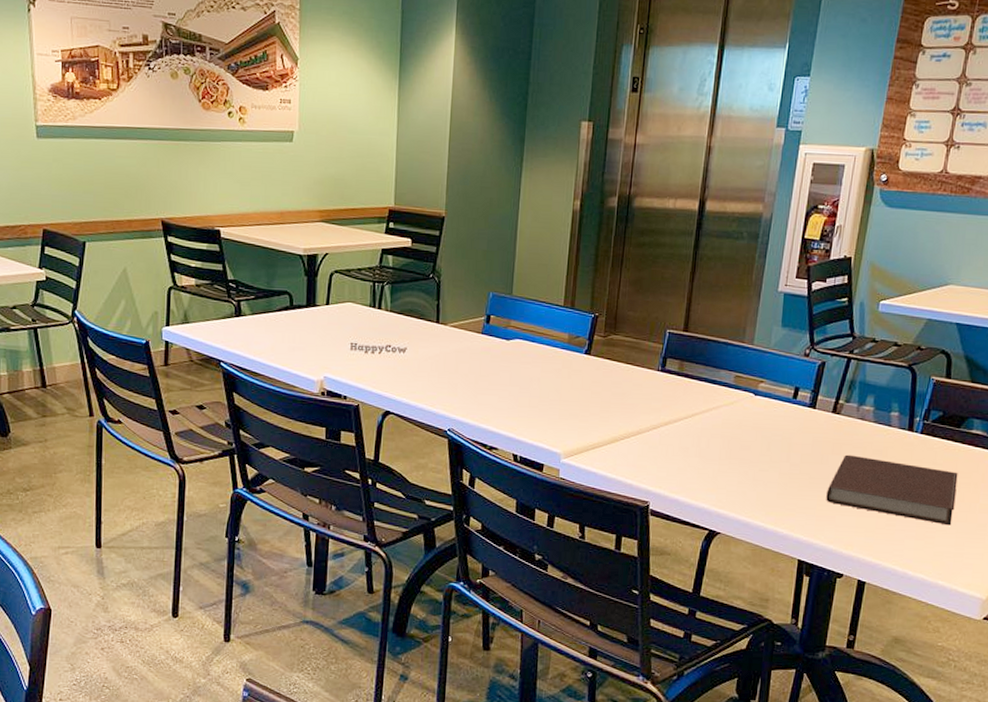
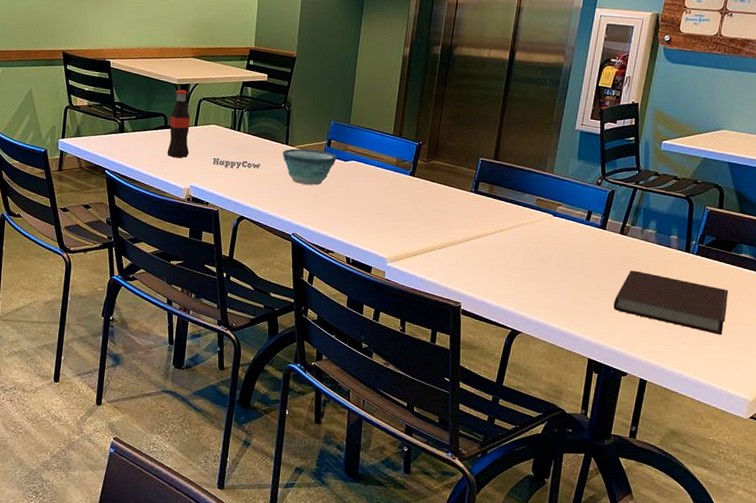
bottle: none [294,261,321,344] -> present [167,89,191,158]
bowl: none [432,327,498,370] -> present [282,148,337,185]

